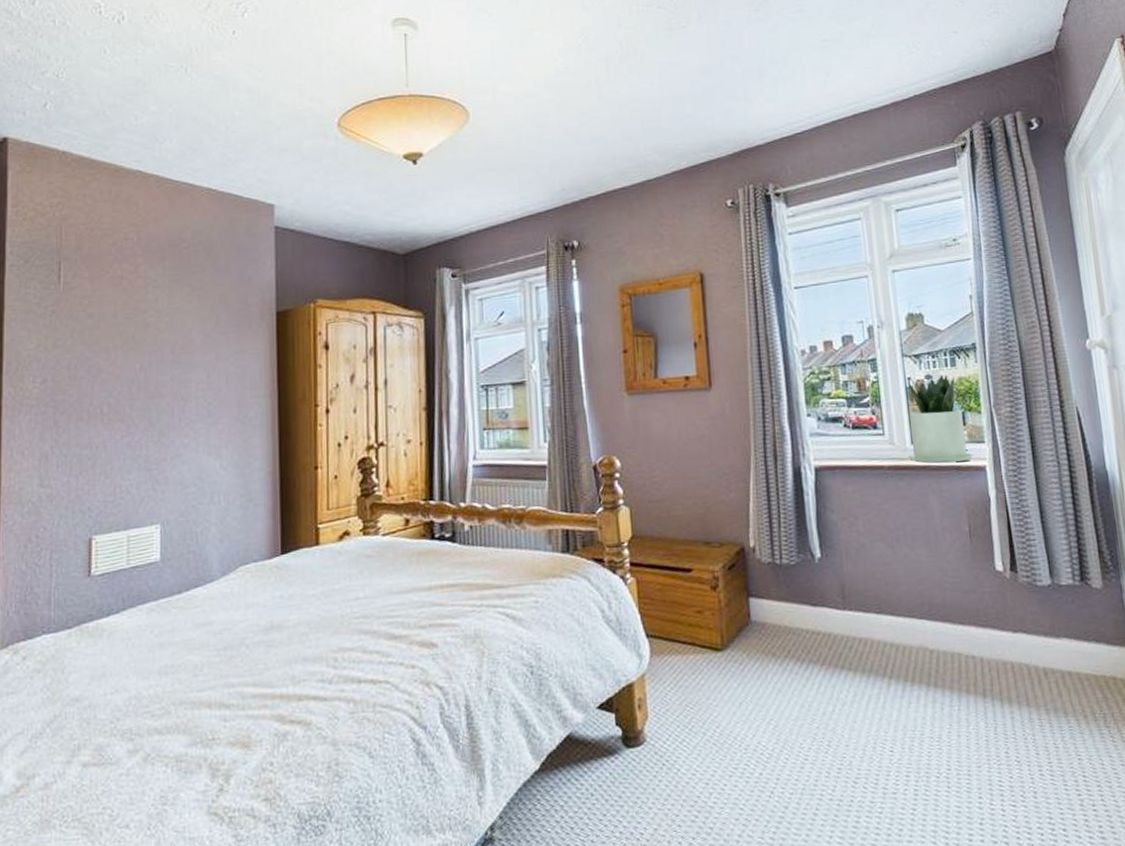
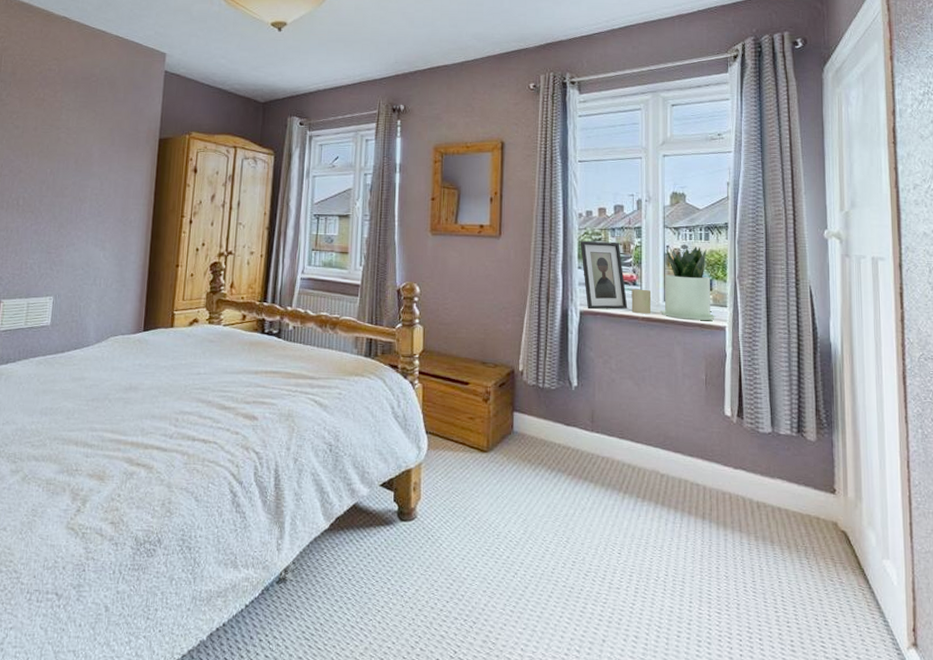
picture frame: none [806,380,871,464] -> present [580,241,628,310]
candle: none [872,432,898,463] -> present [631,289,652,314]

